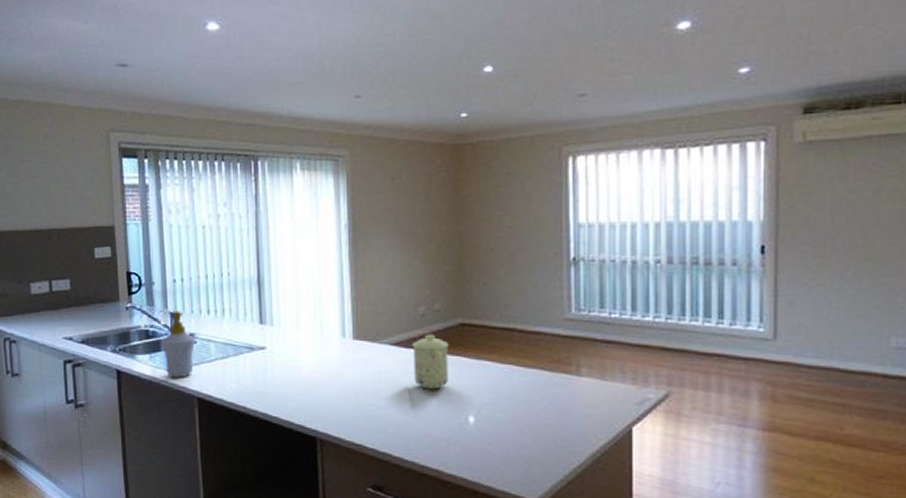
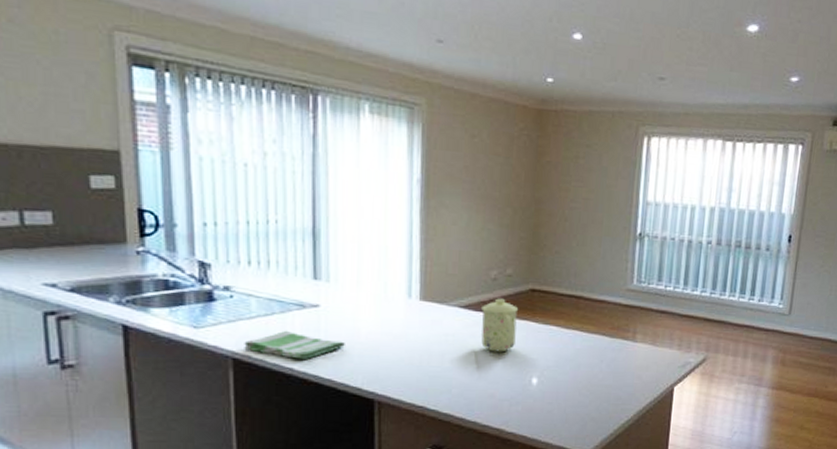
soap bottle: present [160,311,196,378] -> none [184,259,232,336]
dish towel: none [206,371,289,399] -> present [244,330,345,360]

